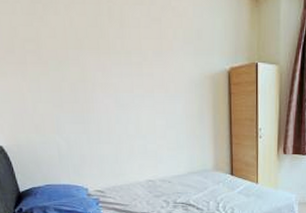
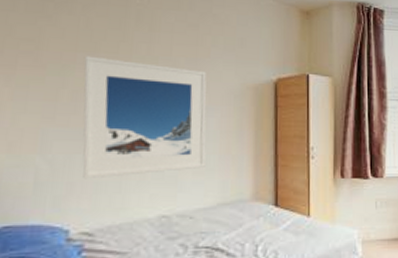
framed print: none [74,53,177,153] -> present [82,56,207,179]

